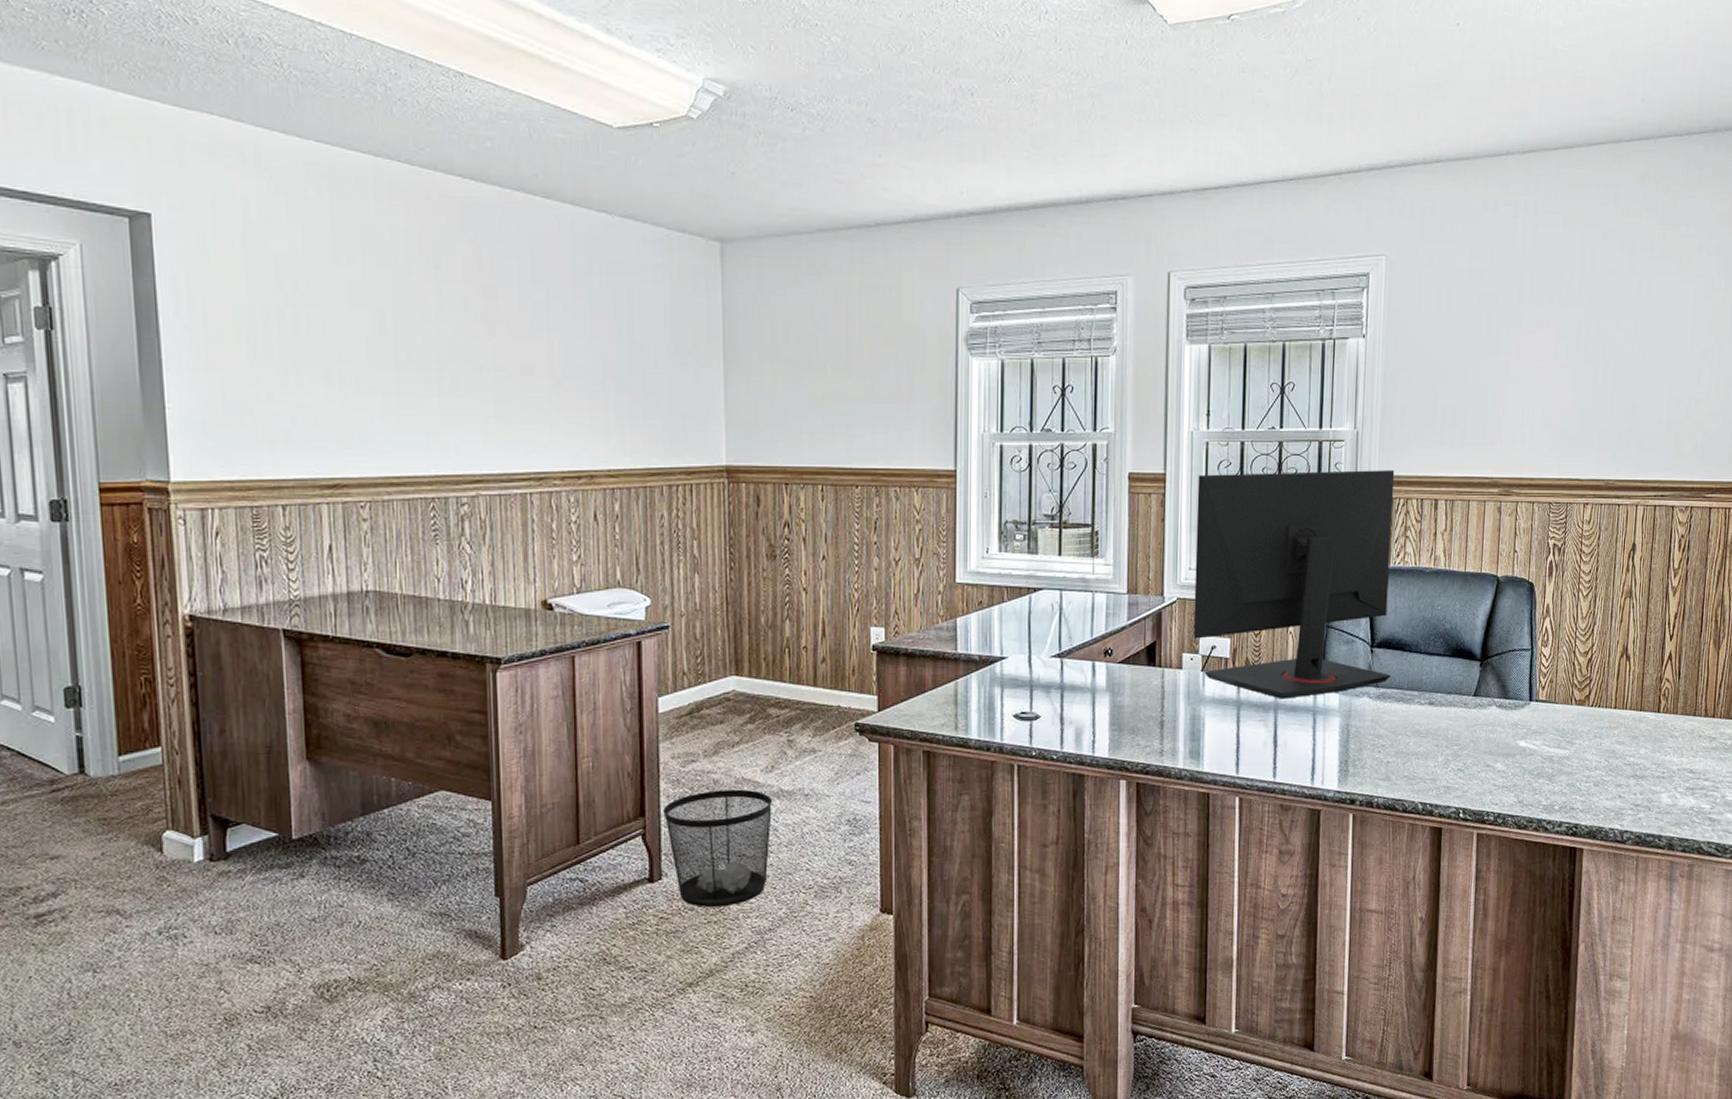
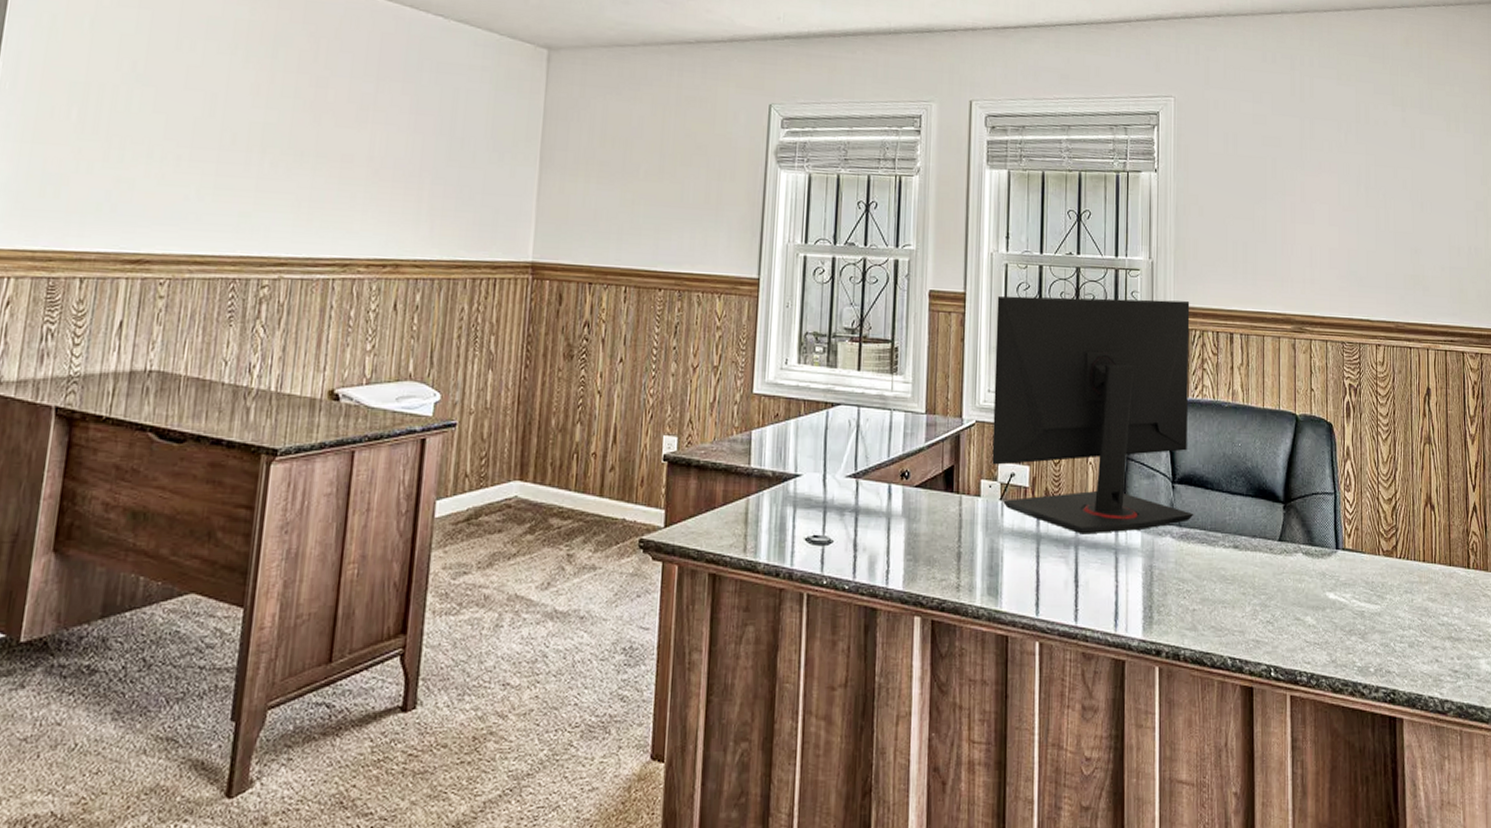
waste bin: present [663,789,773,907] -> none [426,607,546,744]

